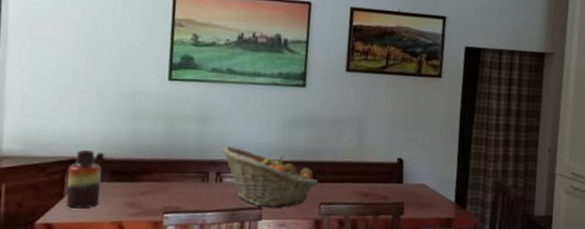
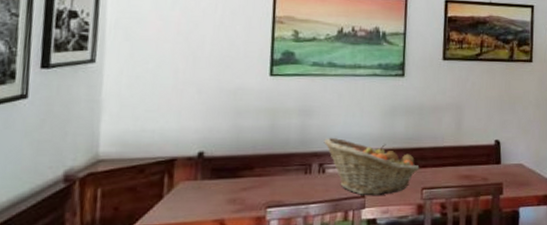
vase: present [66,149,102,209] -> none [165,148,202,209]

